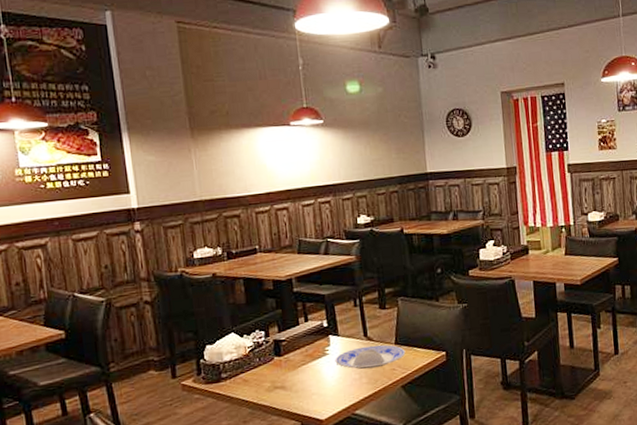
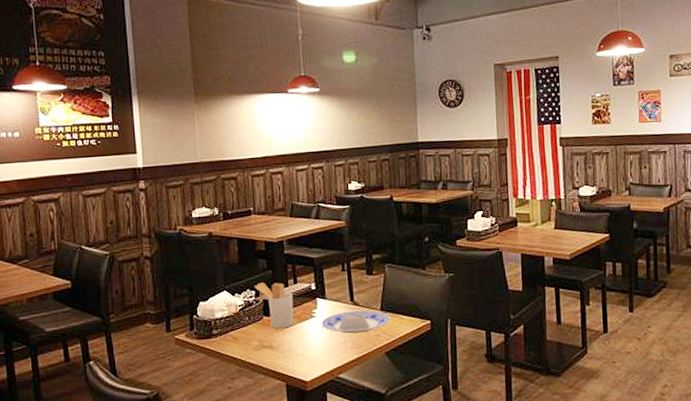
utensil holder: none [263,321,306,369] -> present [254,282,294,329]

